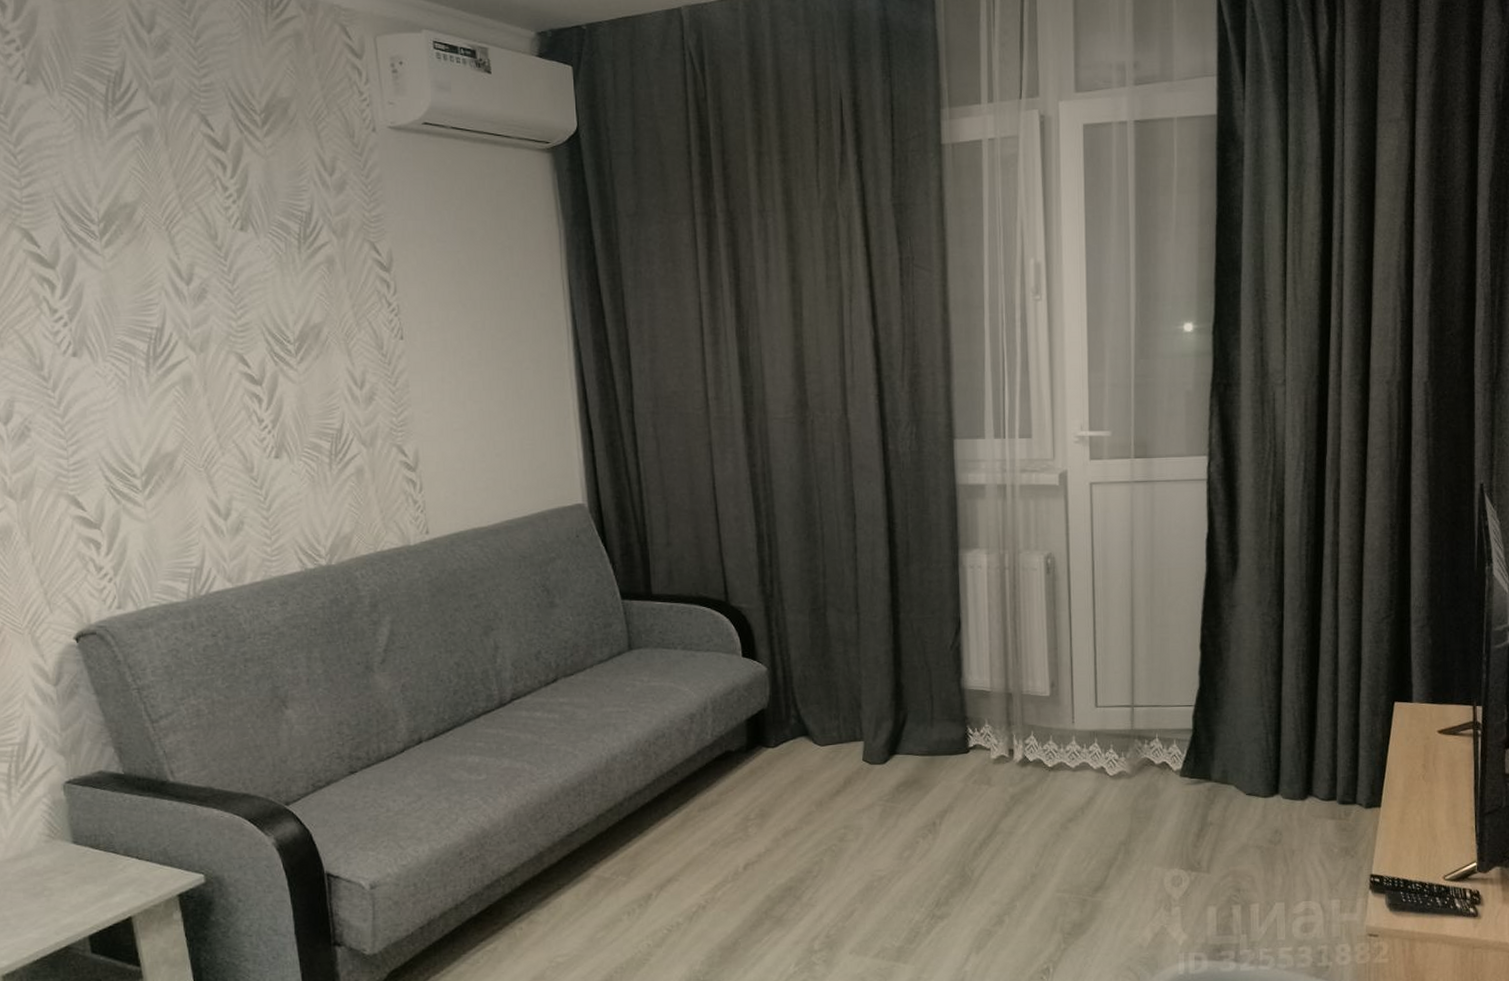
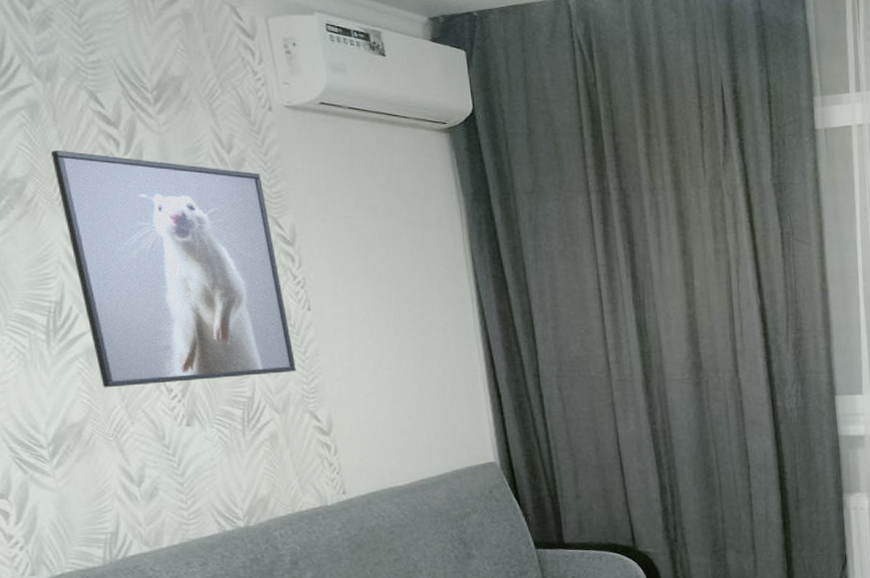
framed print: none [161,174,386,417] -> present [51,149,296,388]

